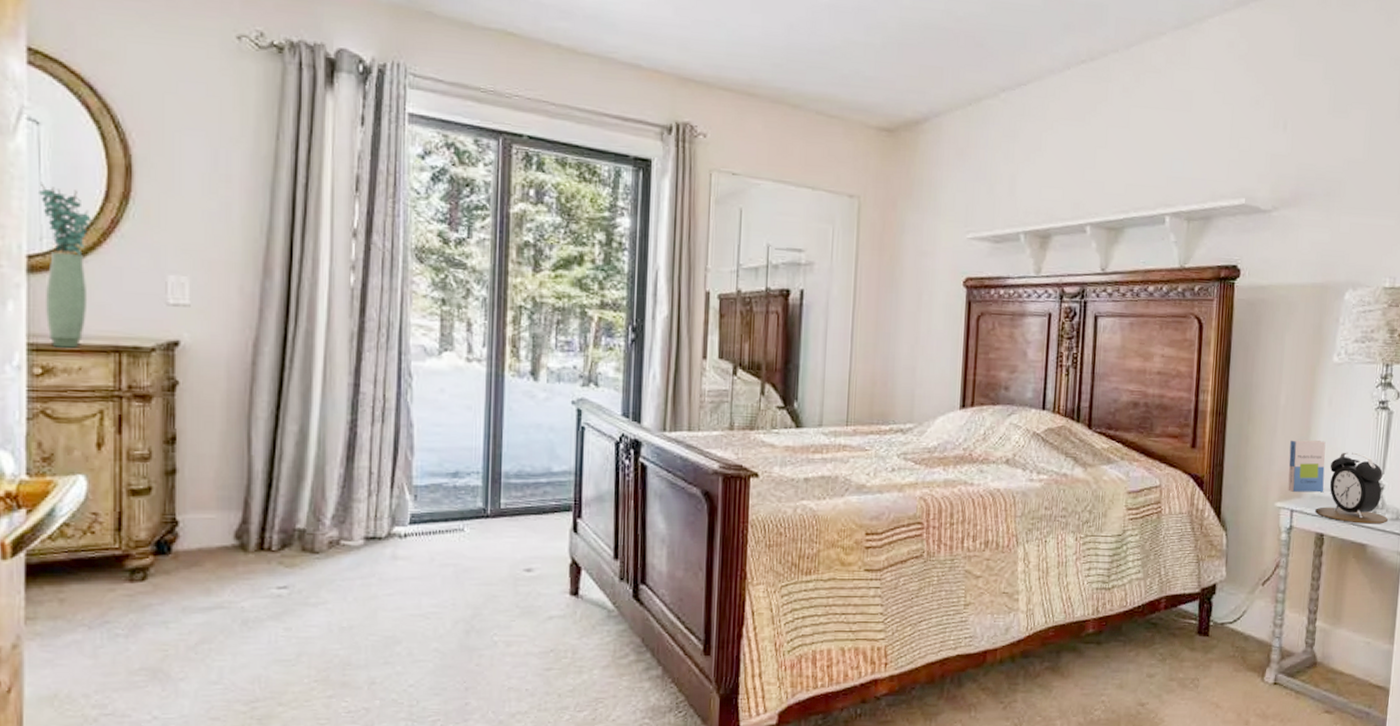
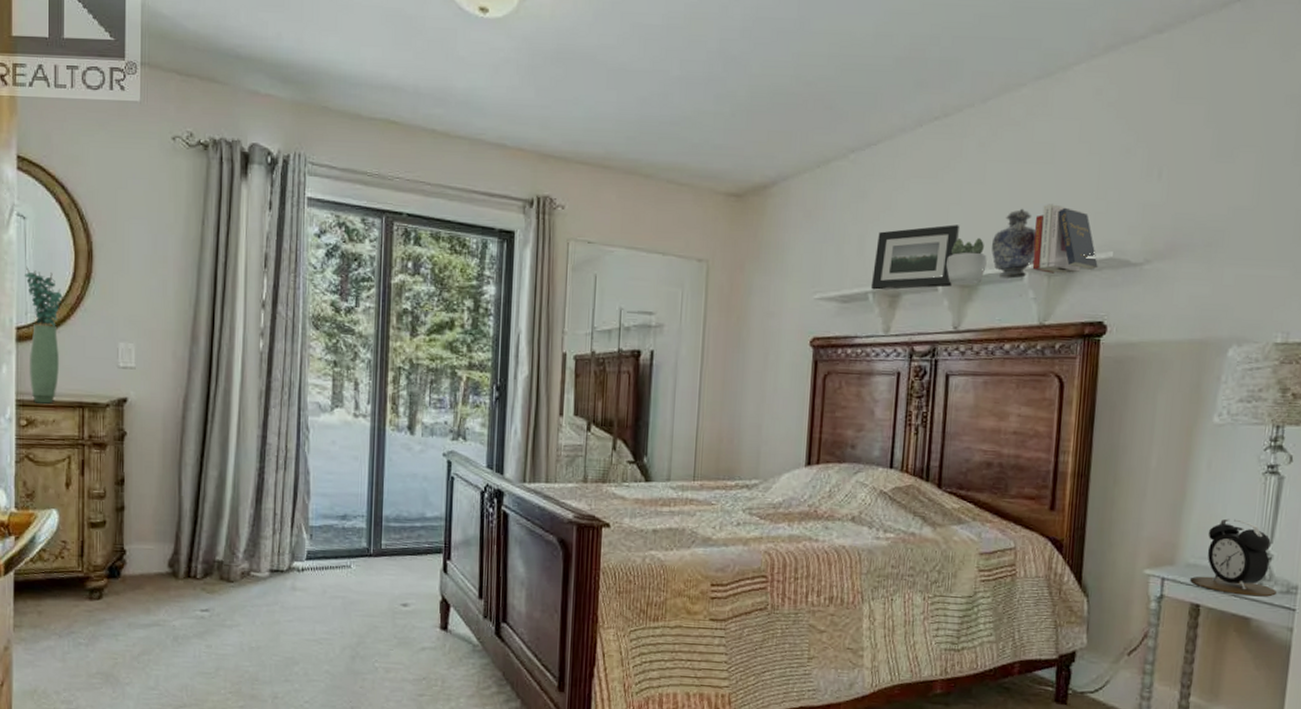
picture frame: none [1022,167,1106,231] -> present [870,224,959,290]
succulent plant: none [1094,181,1132,227] -> present [946,238,987,285]
decorative vase: none [1135,154,1177,222] -> present [991,208,1037,279]
books: none [1173,150,1232,219] -> present [1032,204,1098,274]
book: present [1288,440,1326,493] -> none [1158,504,1204,561]

